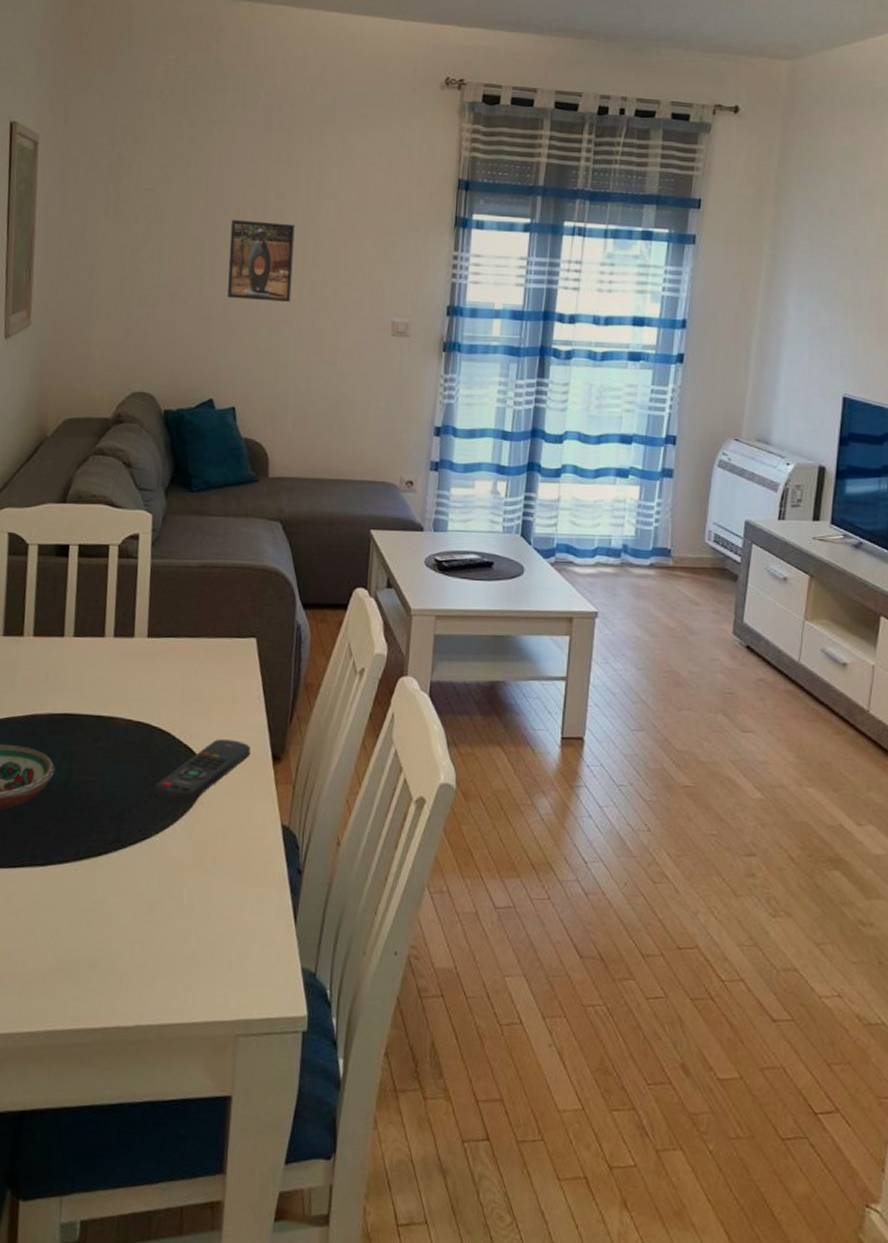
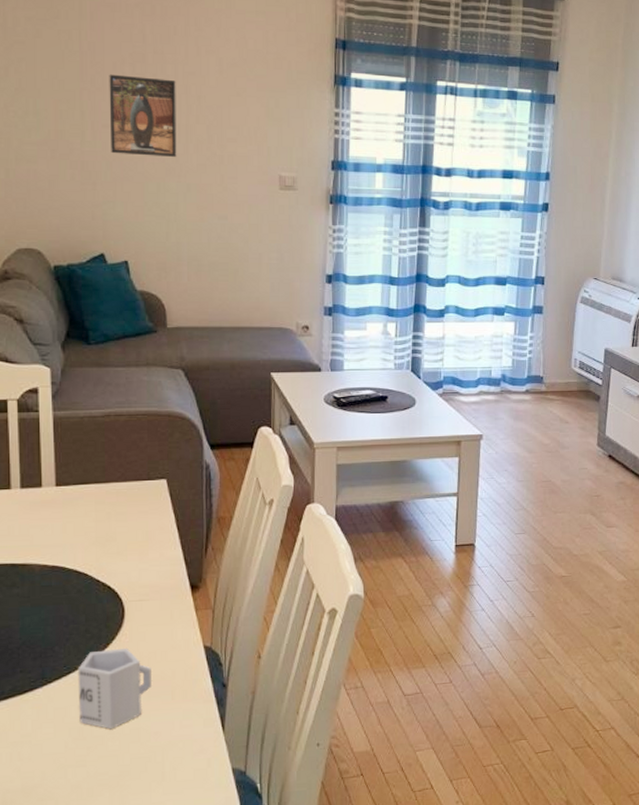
cup: none [150,817,226,907] -> present [77,647,152,730]
remote control: present [154,739,251,803] -> none [76,574,169,637]

